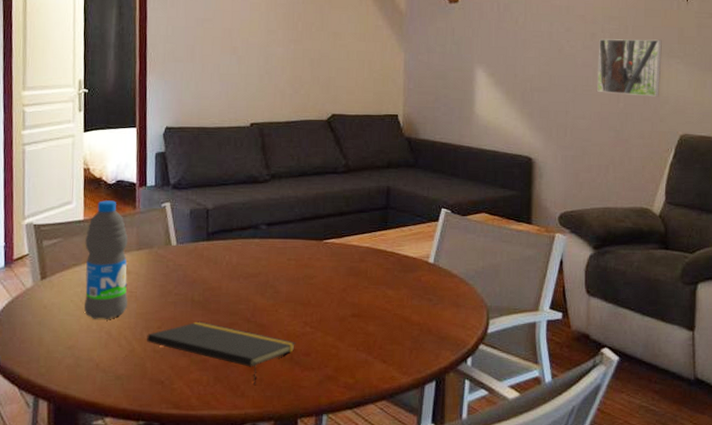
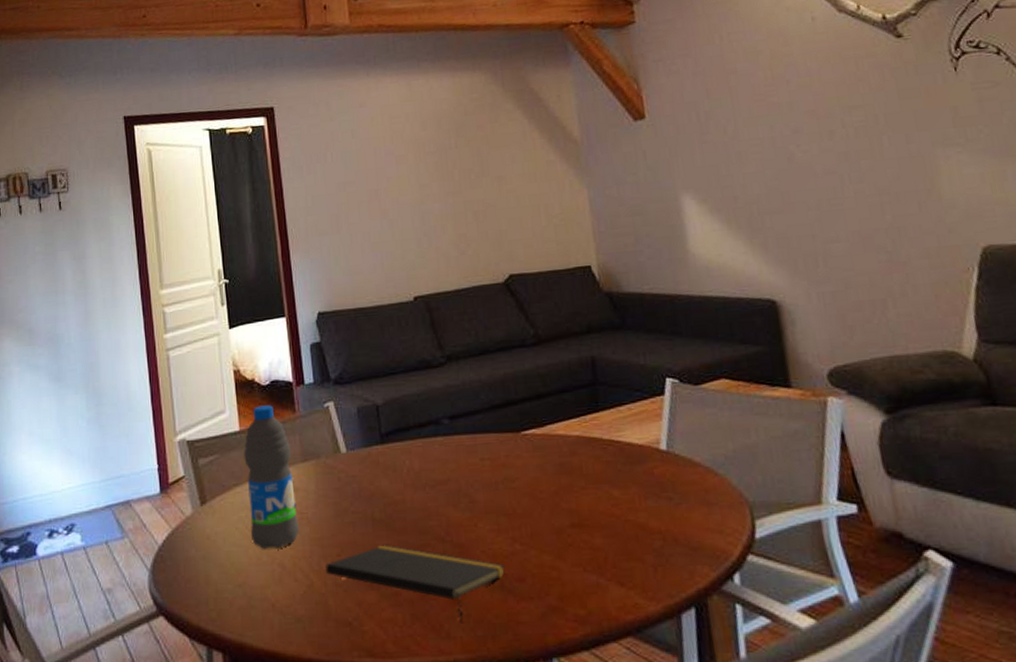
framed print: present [596,38,662,97] -> none [841,125,941,205]

